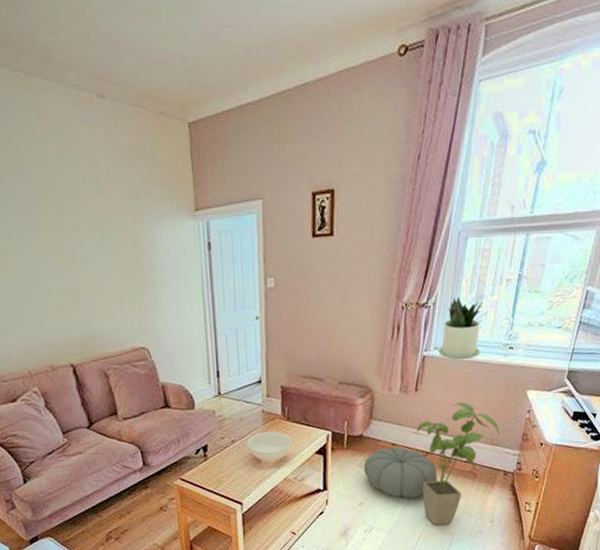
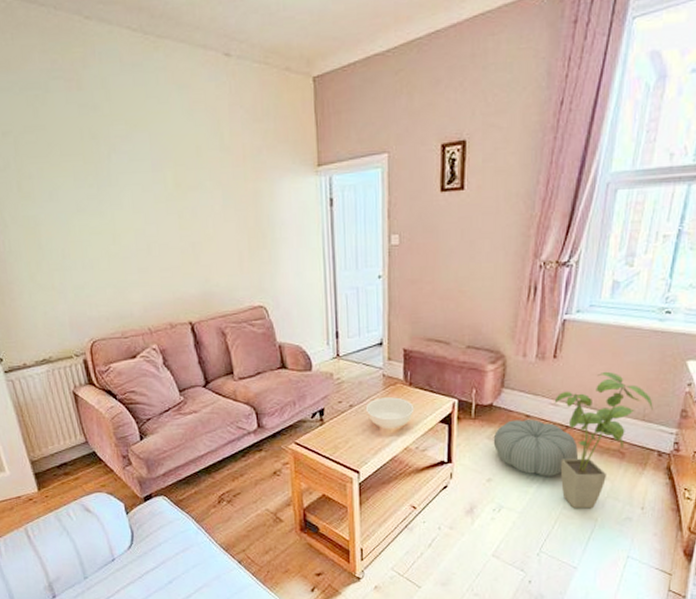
planter: present [437,297,483,360] -> none [580,255,635,325]

